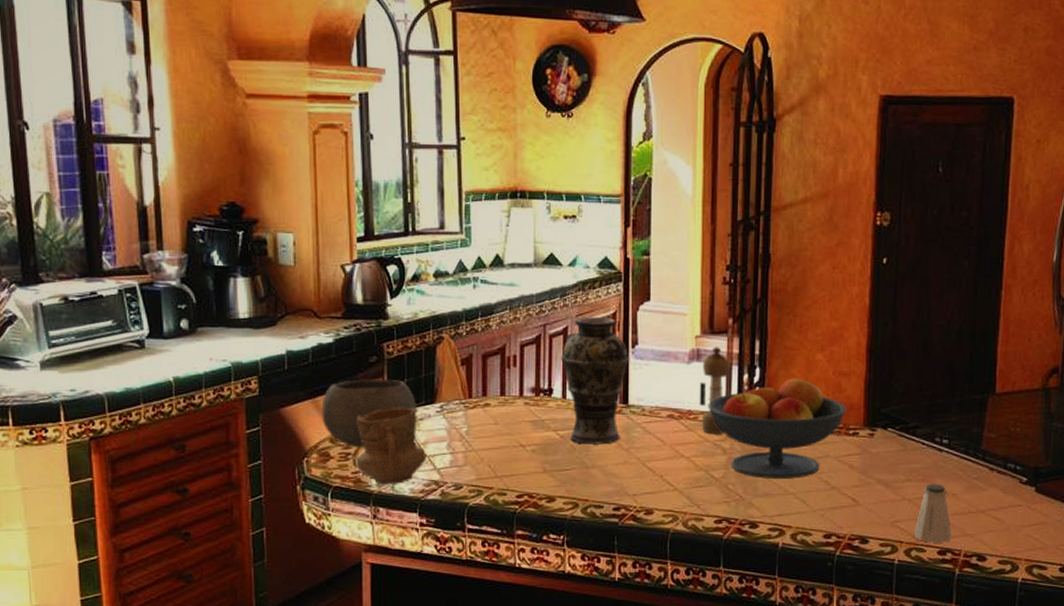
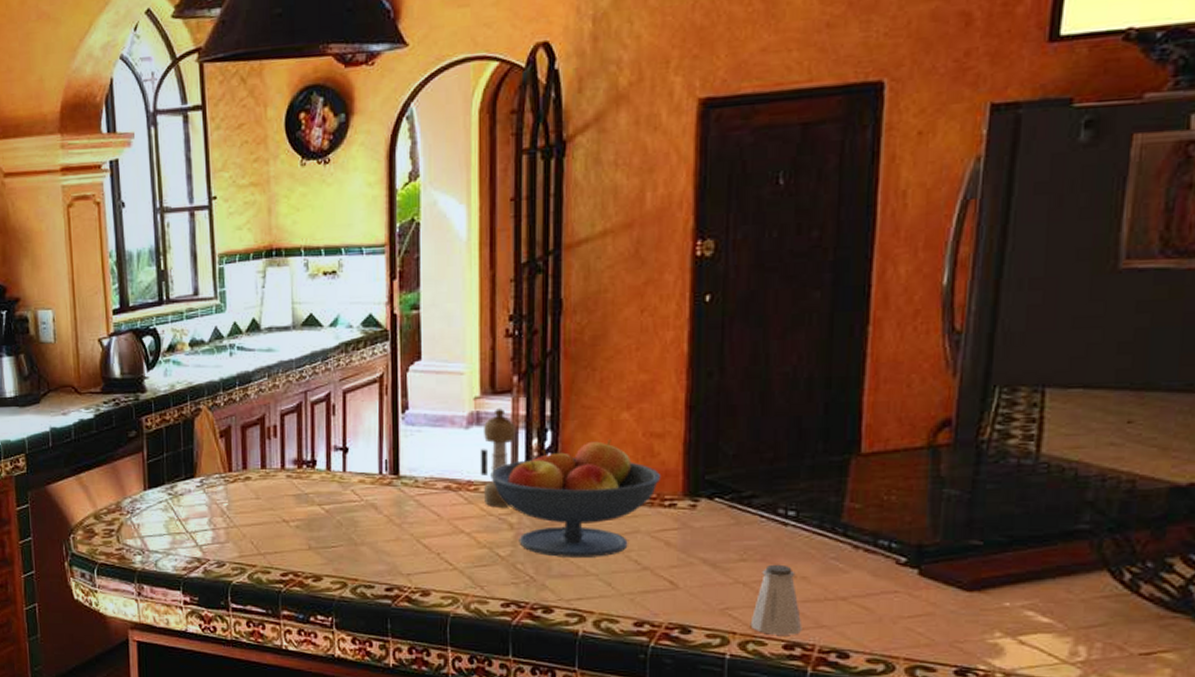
bowl: present [321,380,416,448] -> none [85,454,176,524]
mug: present [356,407,426,485] -> none [119,482,188,562]
vase: present [561,317,630,445] -> none [324,381,400,520]

